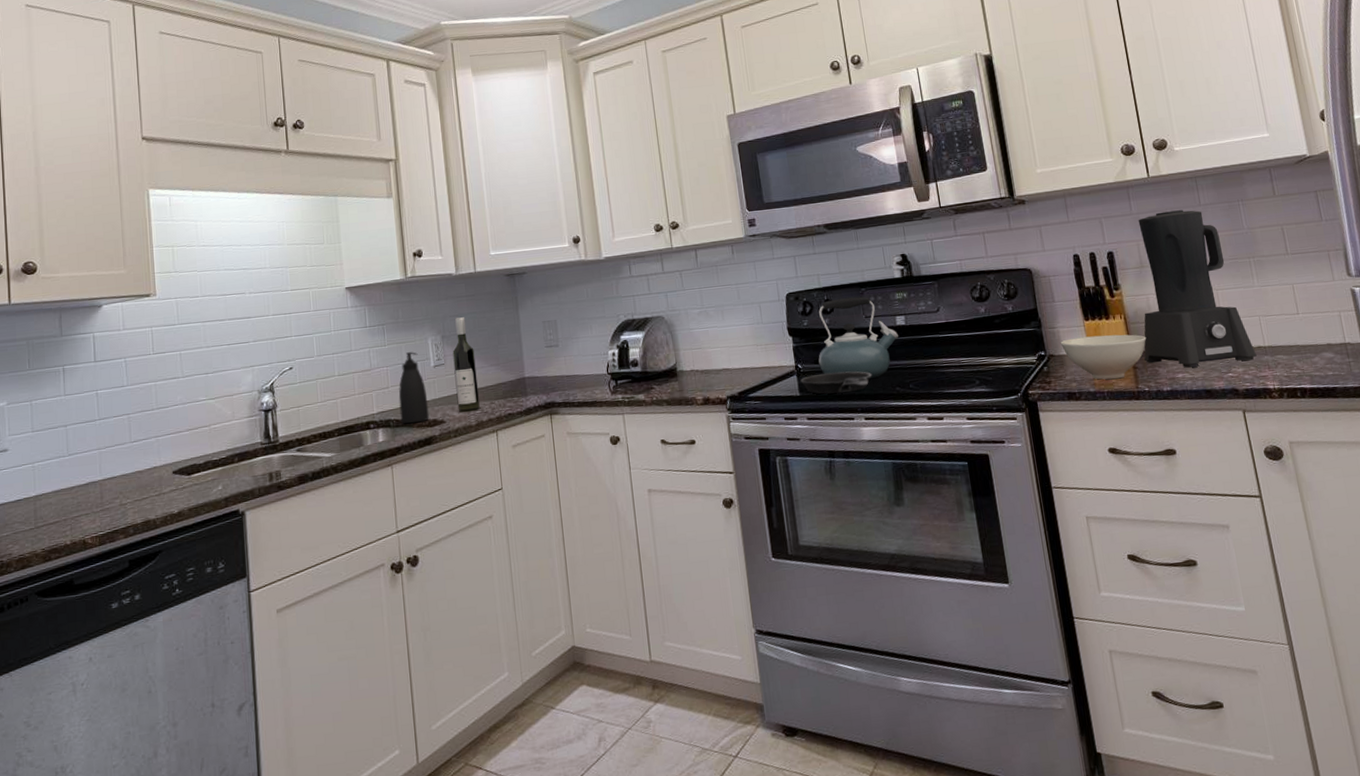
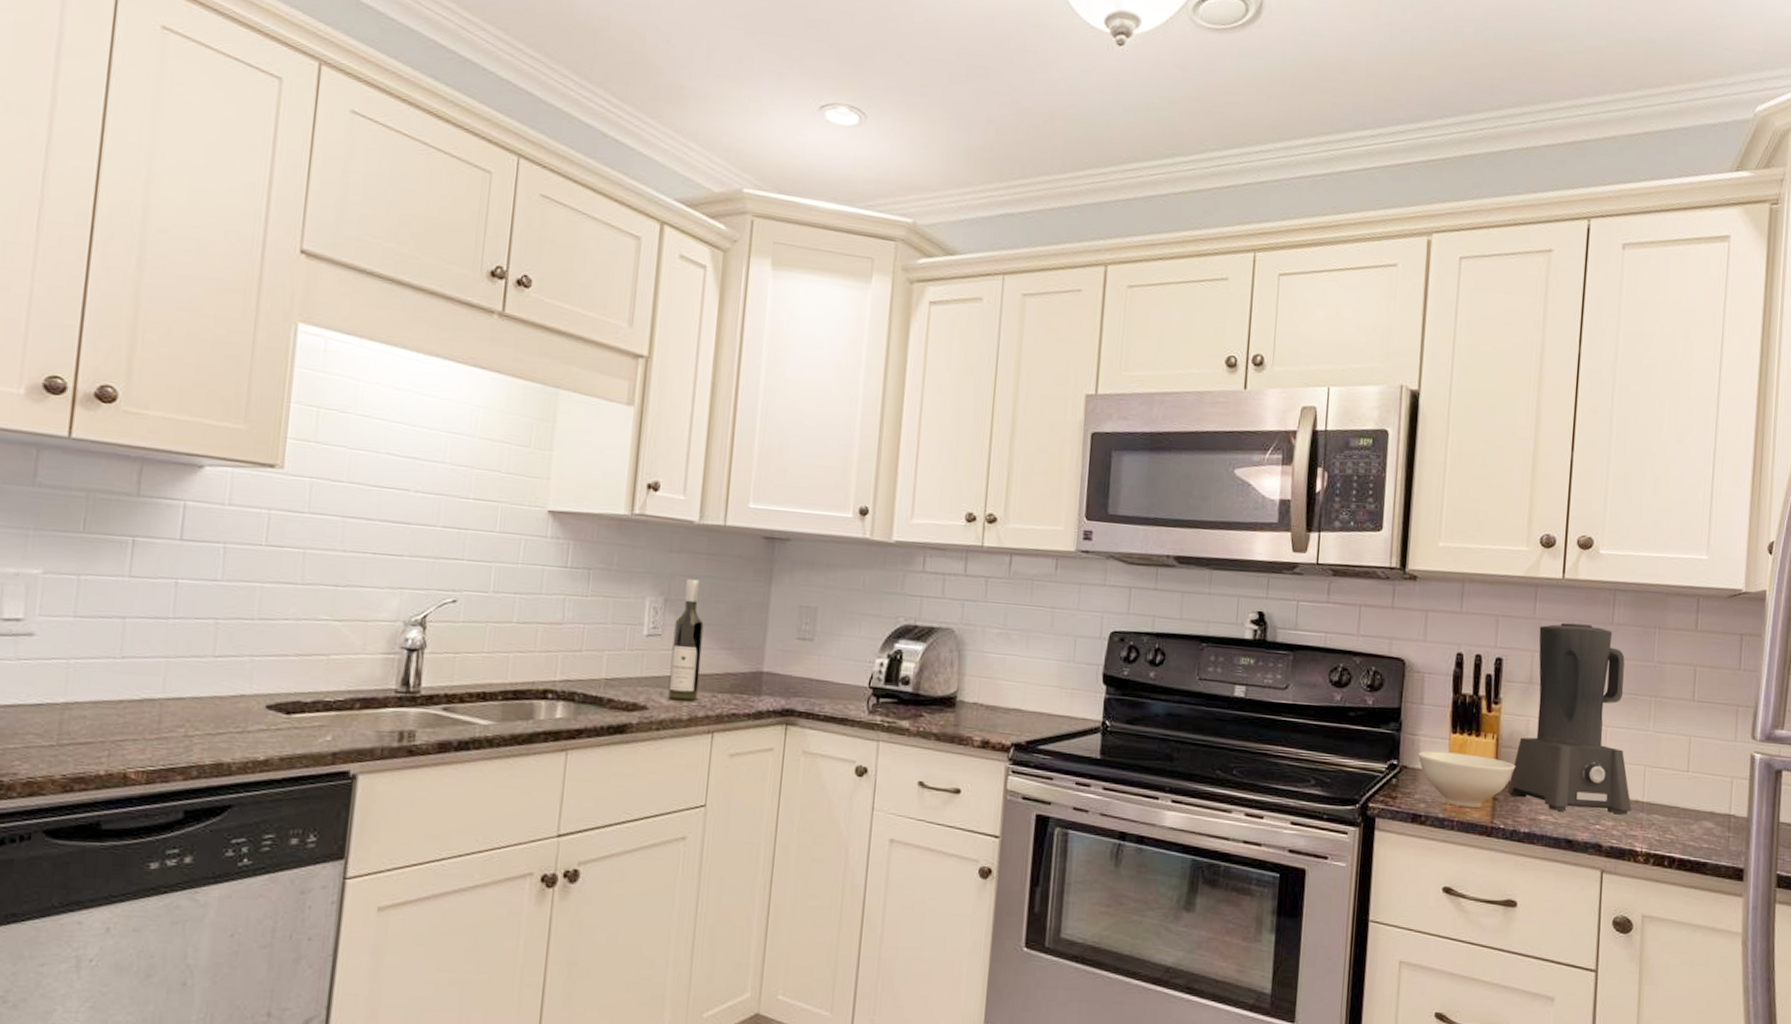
soap dispenser: present [398,352,429,424] -> none [589,610,631,703]
frying pan: present [800,371,873,395] -> none [1104,737,1192,767]
kettle: present [818,297,899,380] -> none [1131,650,1234,755]

